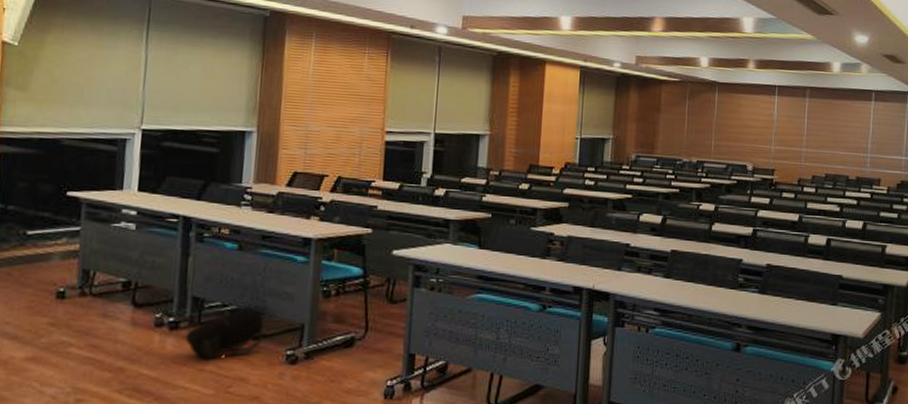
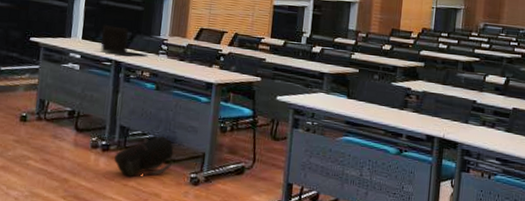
laptop: none [164,172,226,212] -> present [101,25,147,58]

